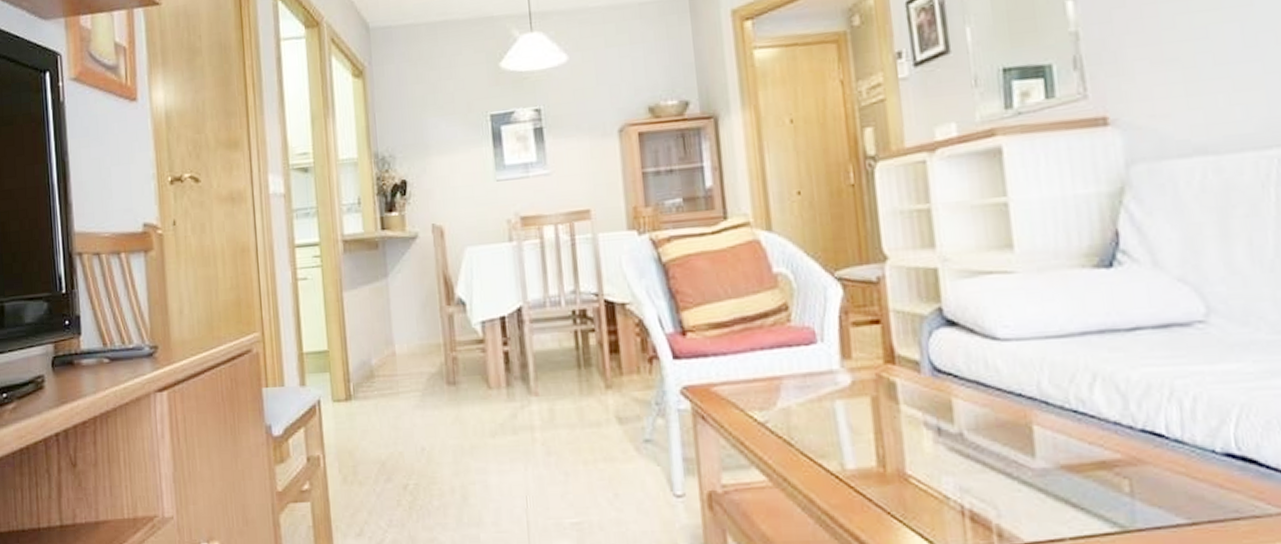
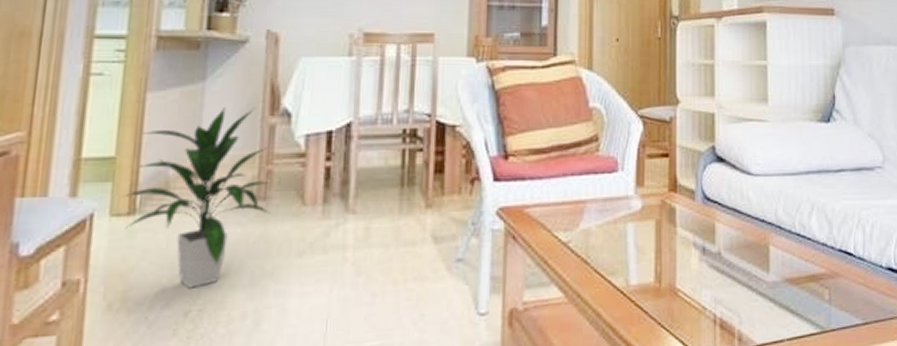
indoor plant: none [339,299,463,465] -> present [122,106,272,289]

